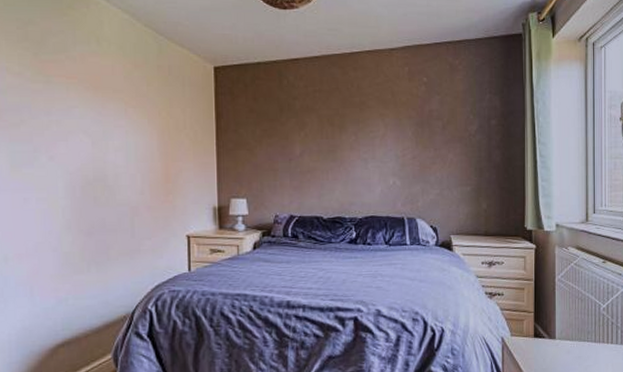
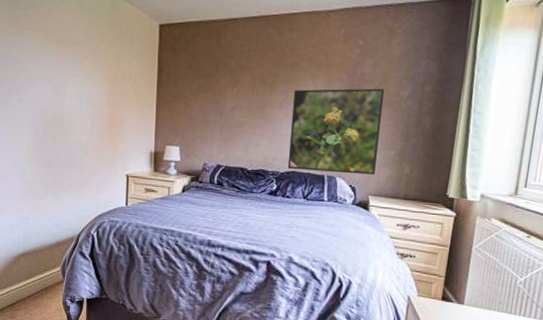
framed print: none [364,124,455,214] -> present [287,88,385,175]

